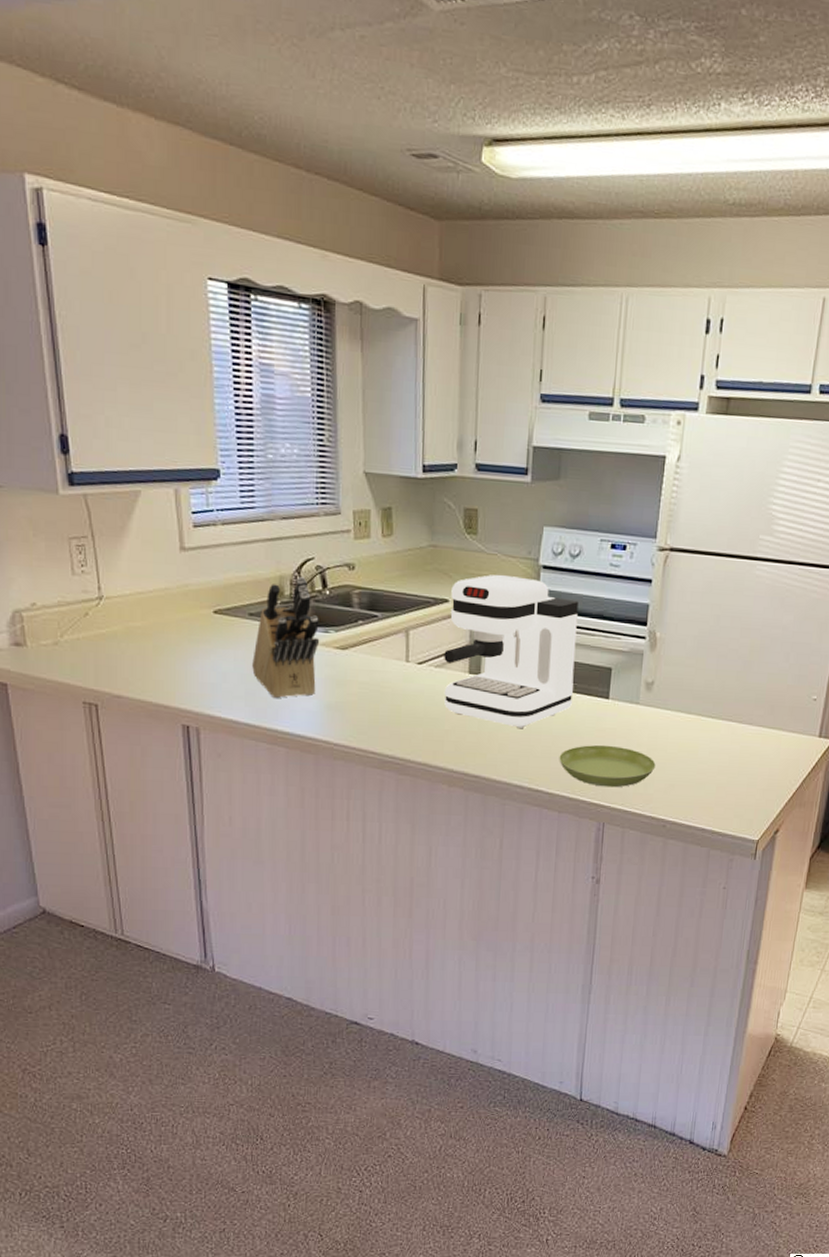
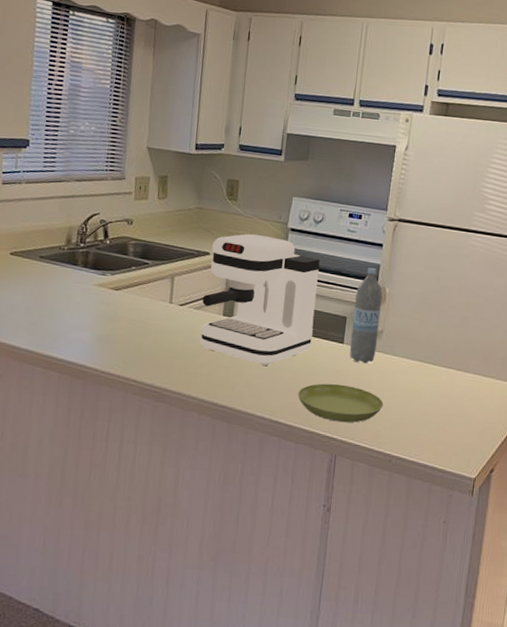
knife block: present [252,577,320,698] -> none [37,228,99,329]
water bottle: none [616,608,653,721] -> present [349,267,383,364]

